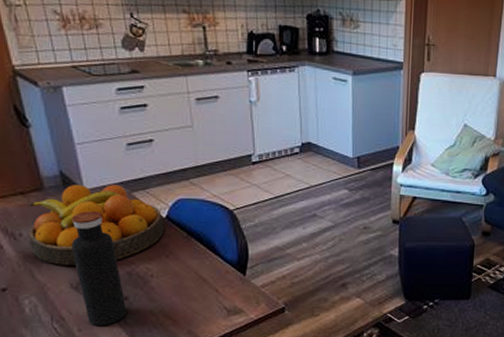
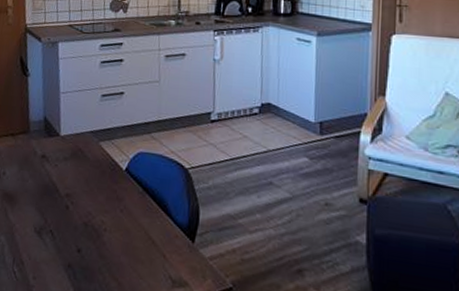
fruit bowl: present [28,184,165,265] -> none [9,130,124,209]
water bottle: present [72,211,127,325] -> none [41,156,79,277]

